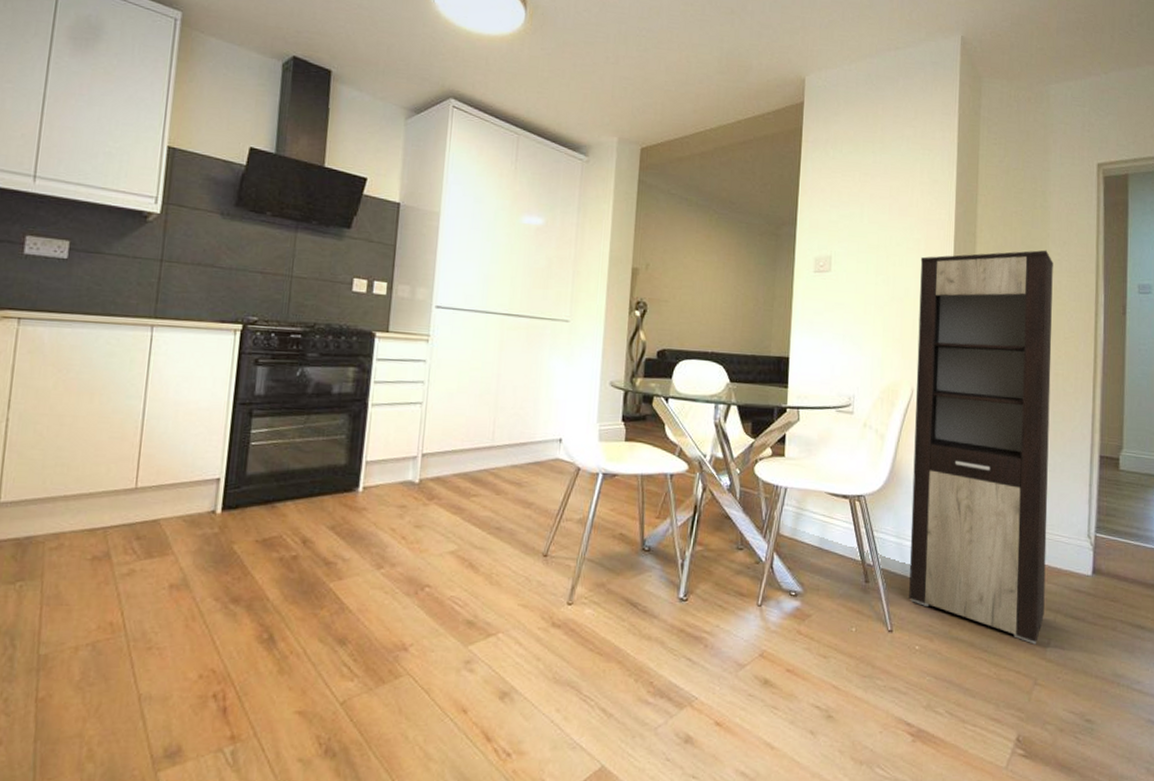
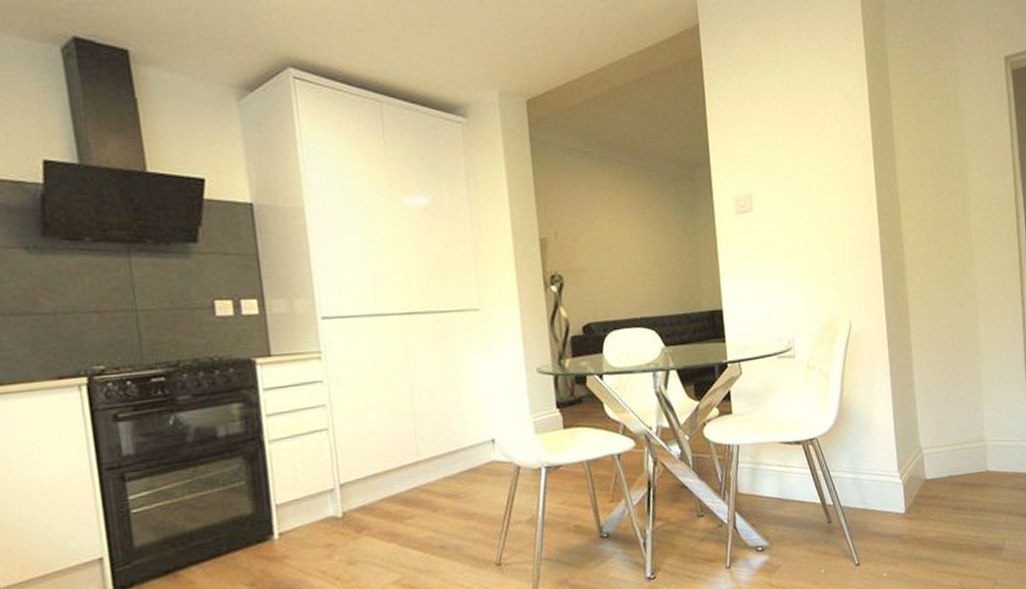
cabinet: present [909,250,1053,645] -> none [842,156,997,548]

